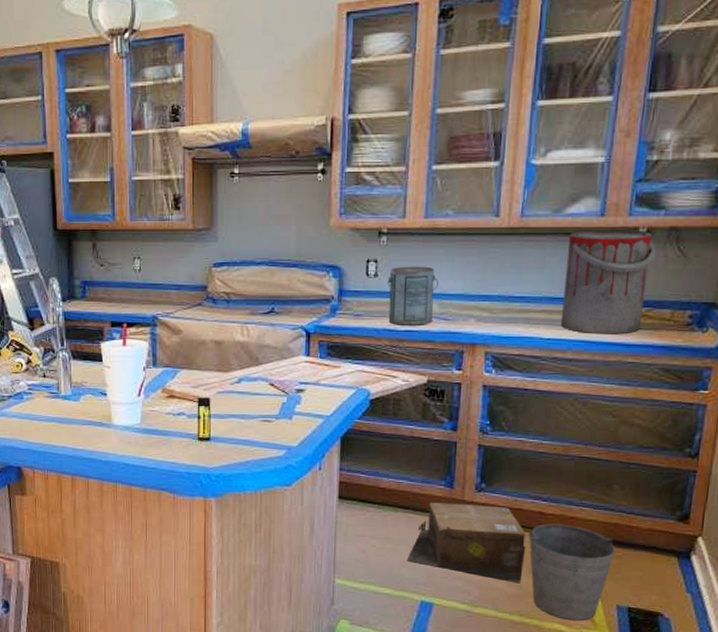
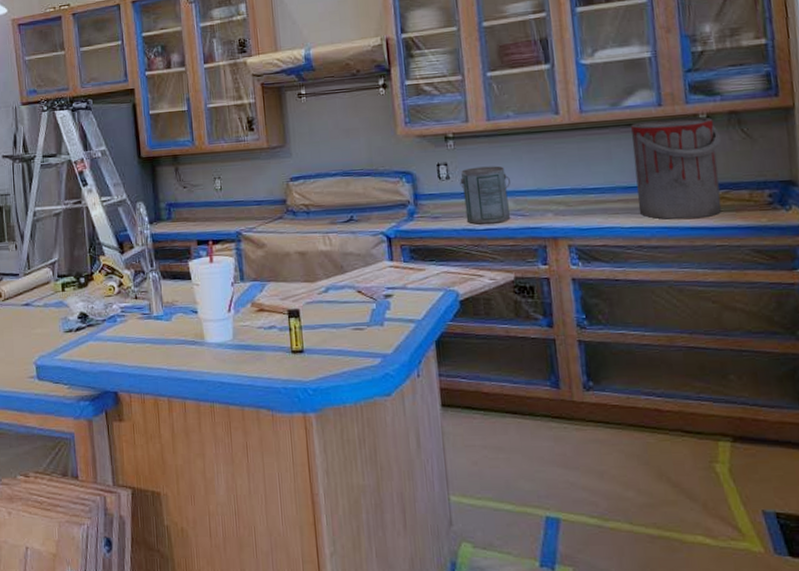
cardboard box: present [406,503,526,584] -> none [523,404,651,491]
bucket: present [528,523,616,620] -> none [648,421,748,531]

